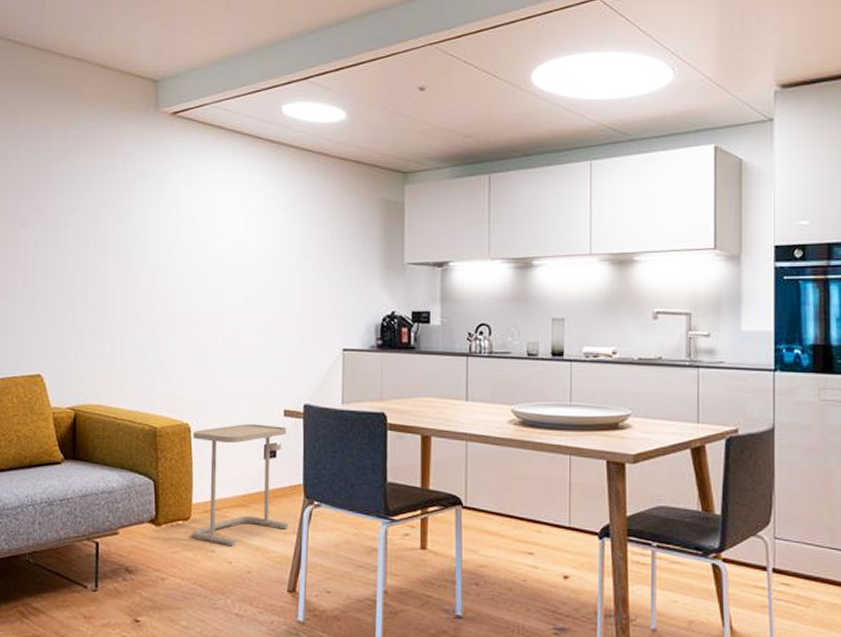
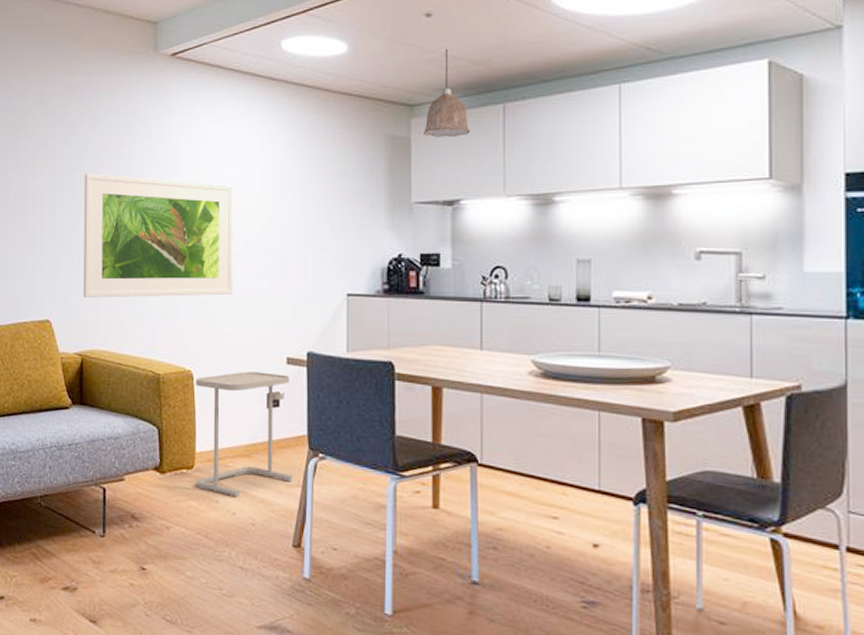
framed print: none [77,228,234,352] -> present [83,173,234,298]
pendant lamp: none [416,121,459,203] -> present [424,48,471,137]

